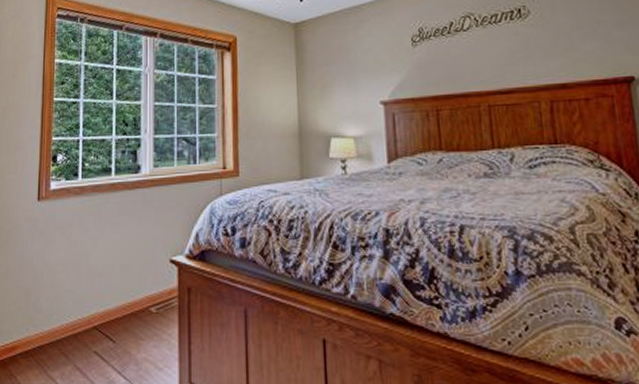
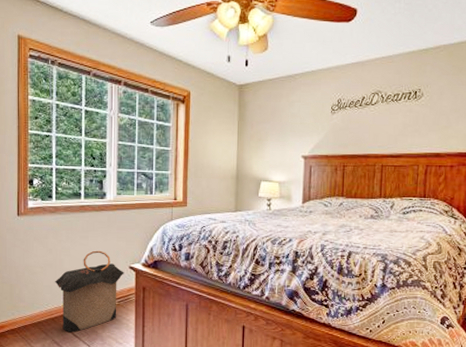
laundry hamper: none [78,240,164,354] -> present [54,250,124,333]

